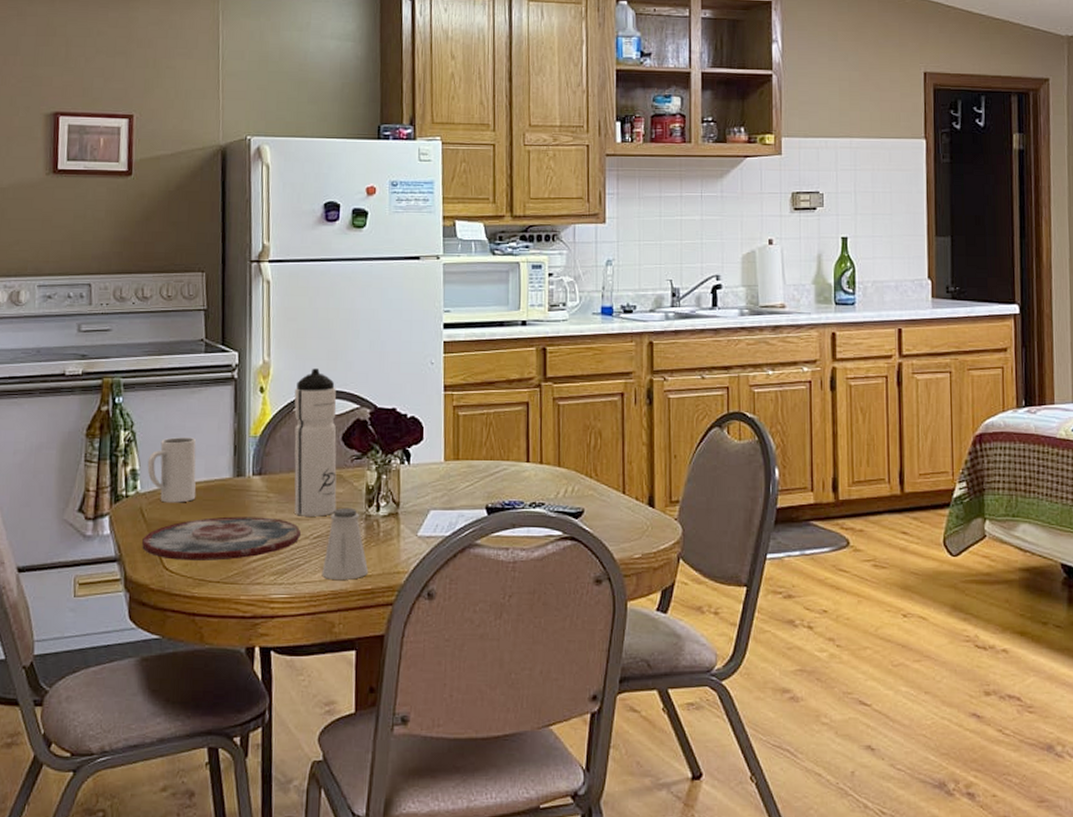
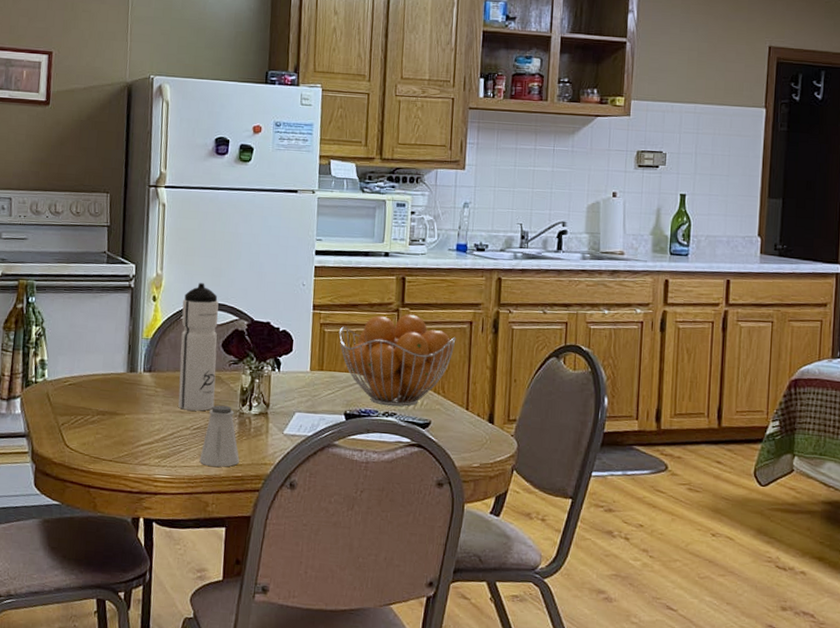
plate: present [142,516,301,562] -> none [47,405,183,443]
mug: present [147,437,197,503] -> none [54,334,97,391]
fruit basket: none [474,389,607,496] -> present [338,314,456,407]

